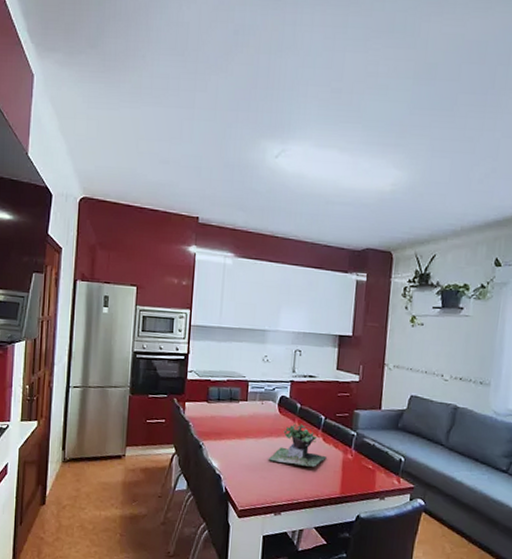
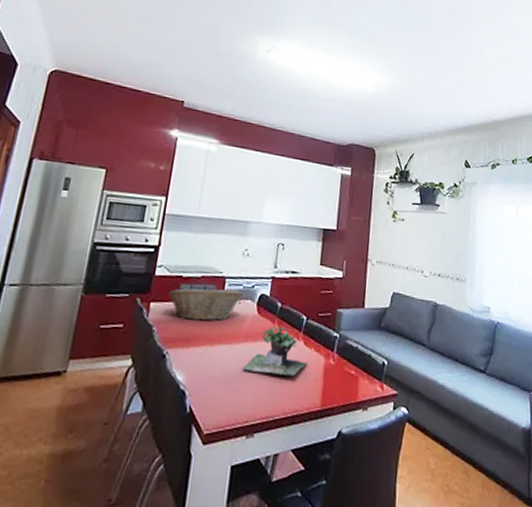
fruit basket: none [199,389,265,419] -> present [167,287,243,321]

